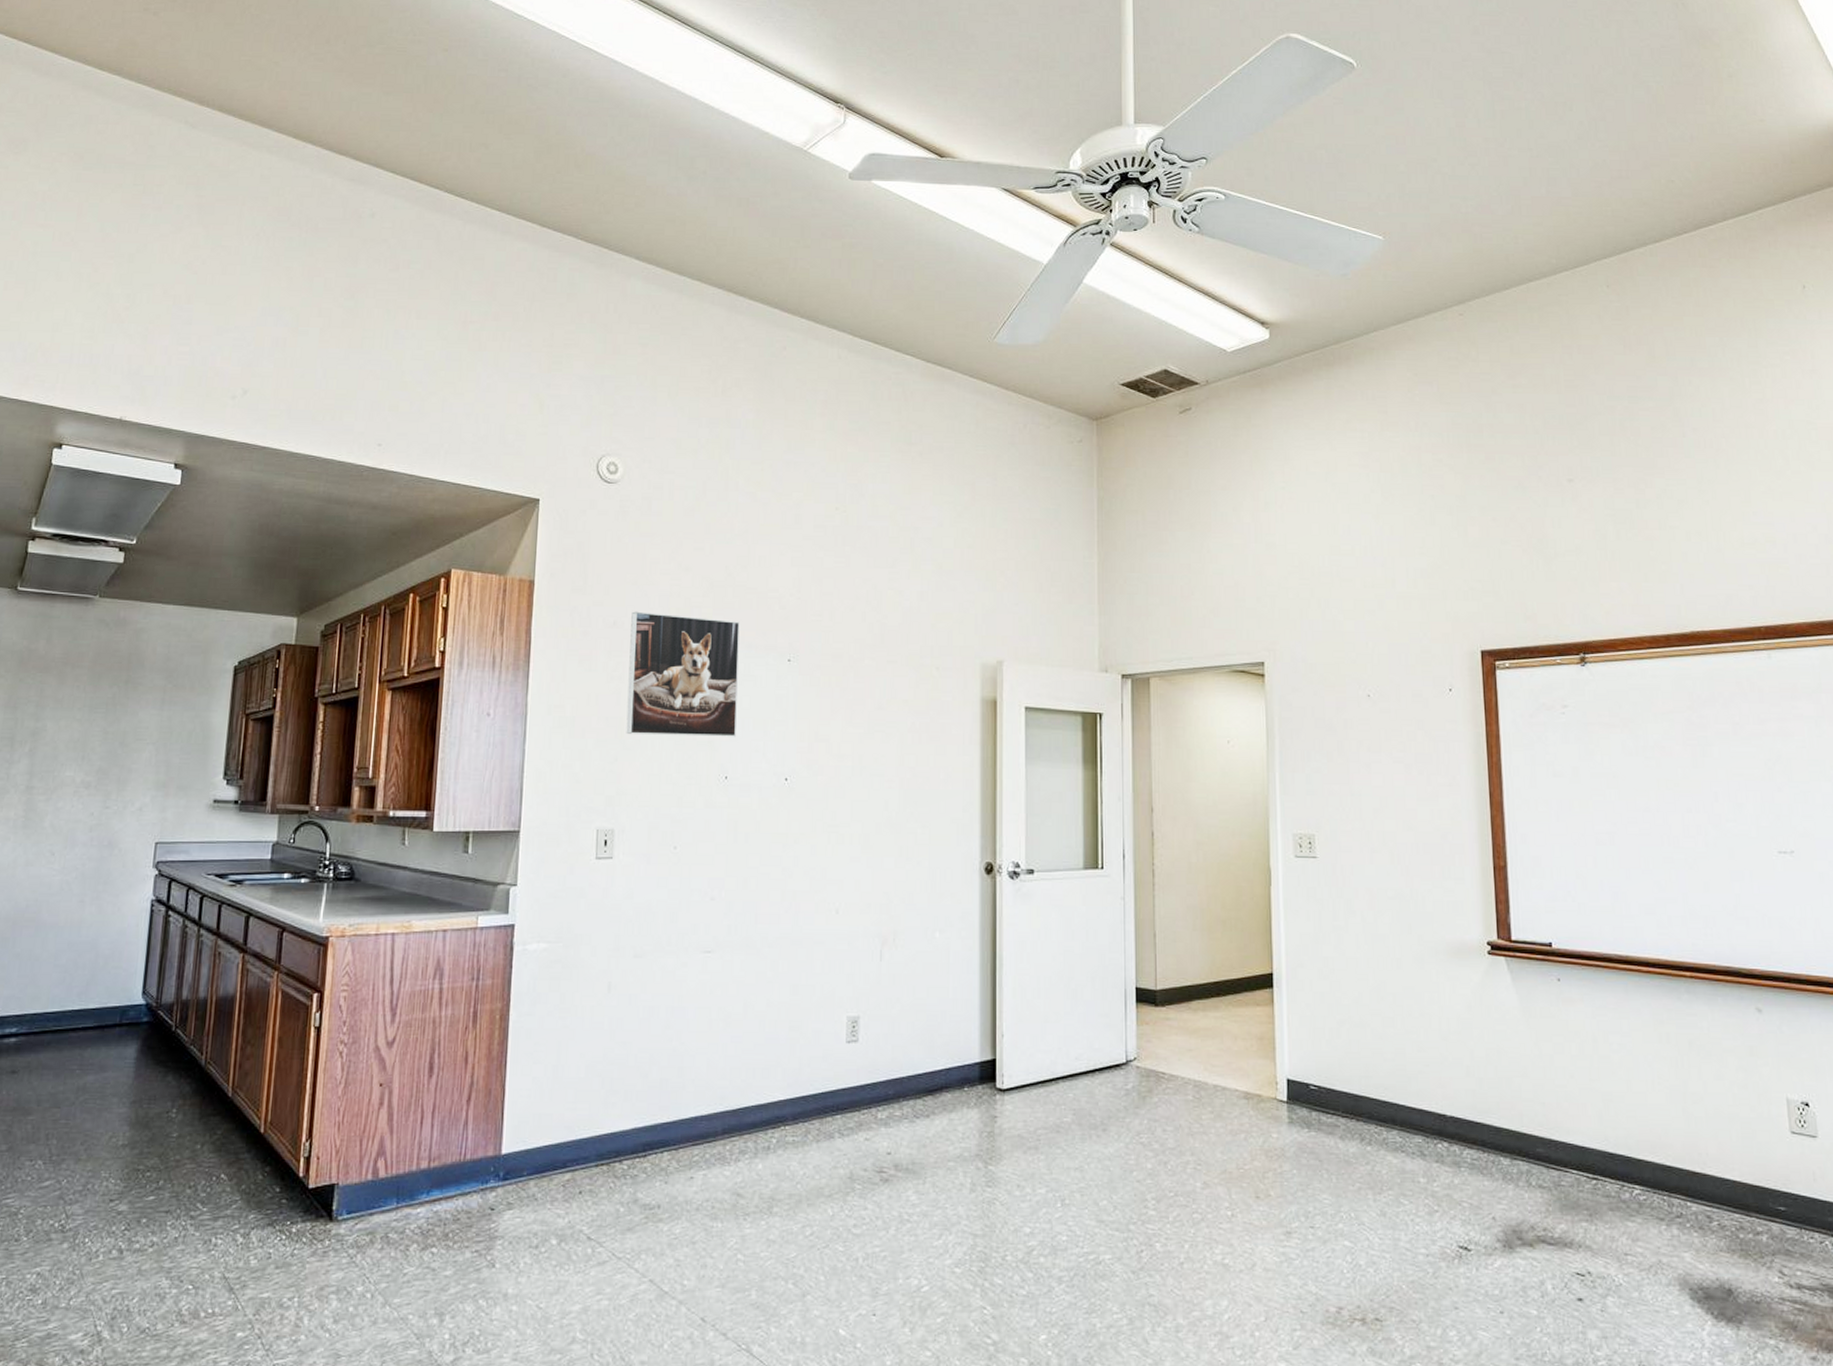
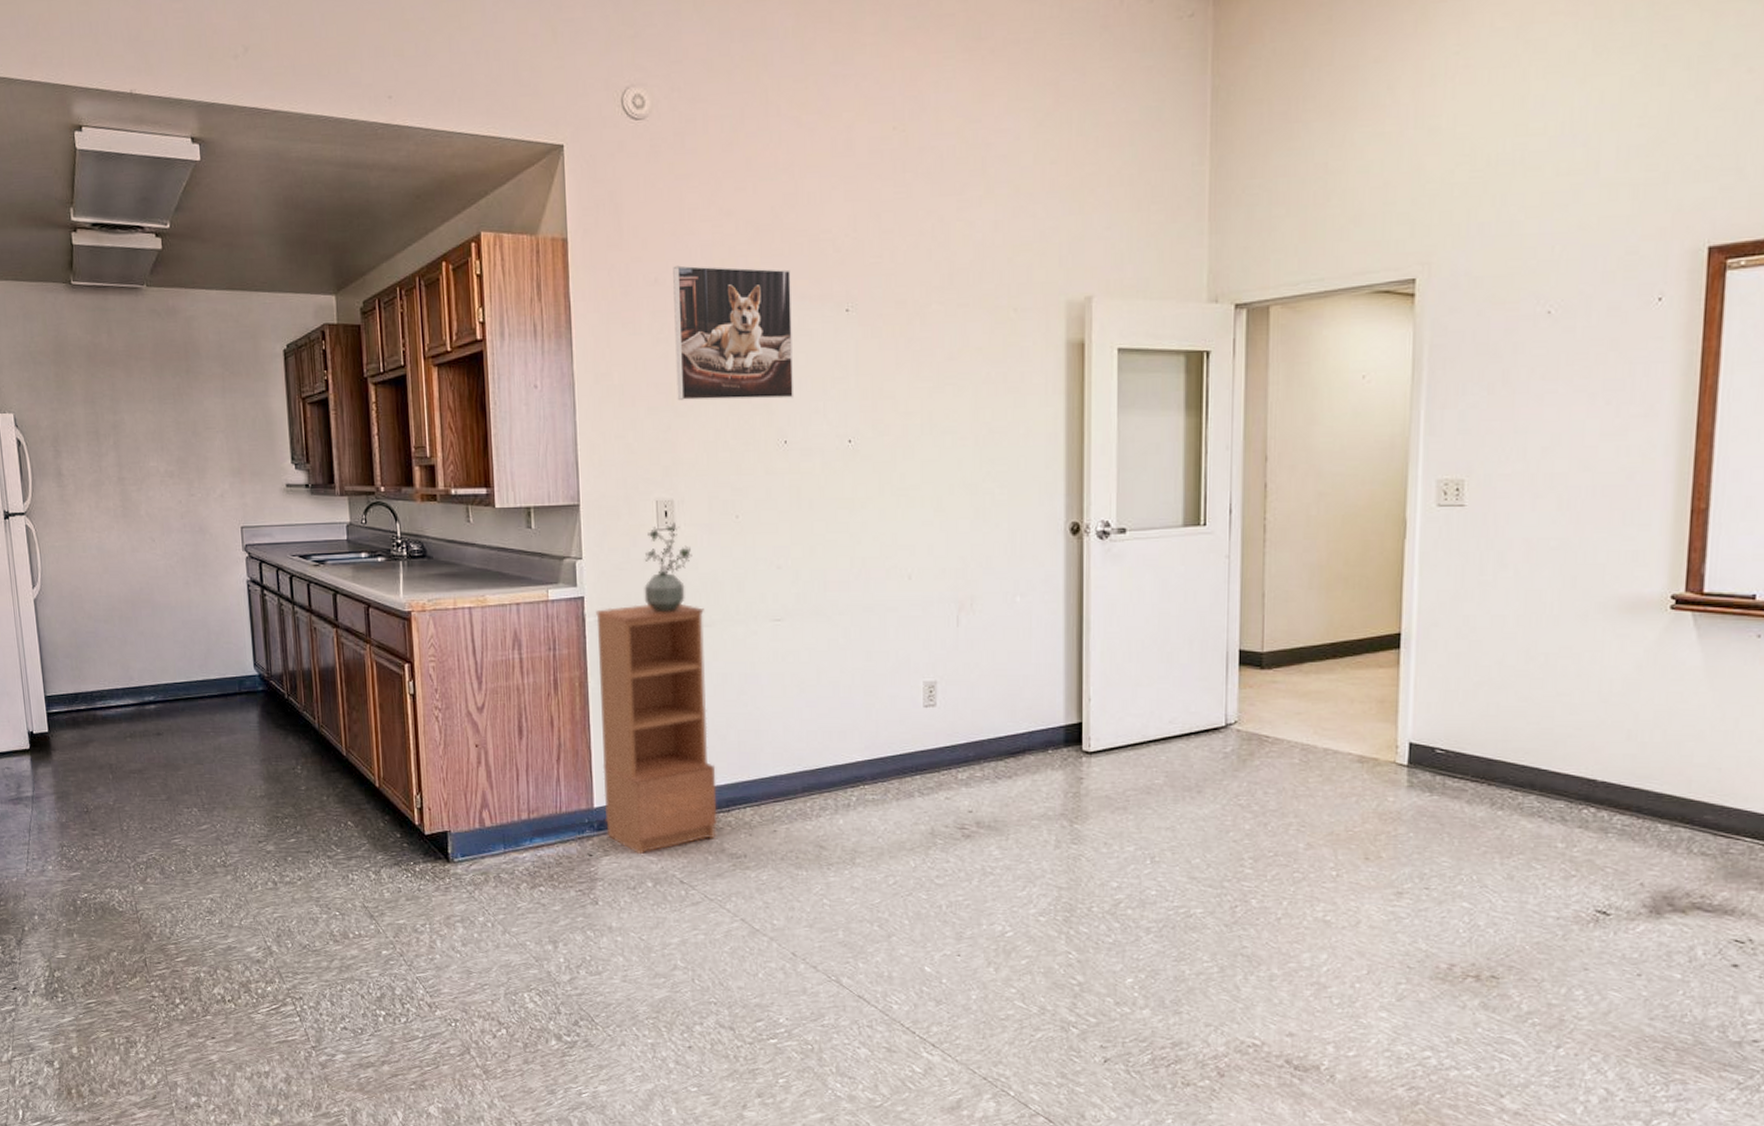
bookcase: none [512,933,636,1206] -> present [596,604,718,854]
potted plant: none [576,851,628,943] -> present [644,522,692,613]

